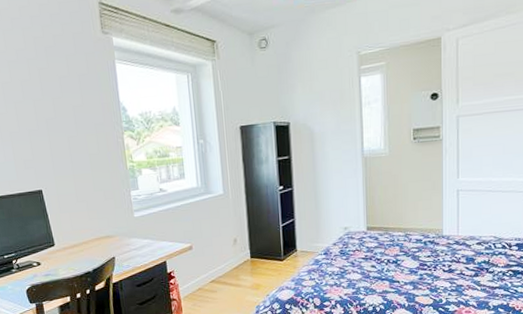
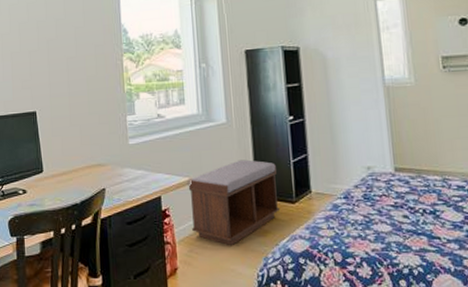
bench: none [190,226,271,299] -> present [188,159,281,246]

